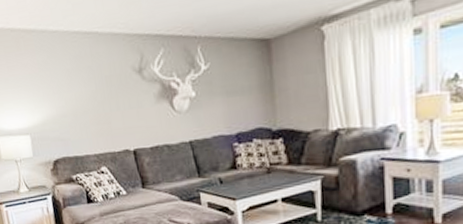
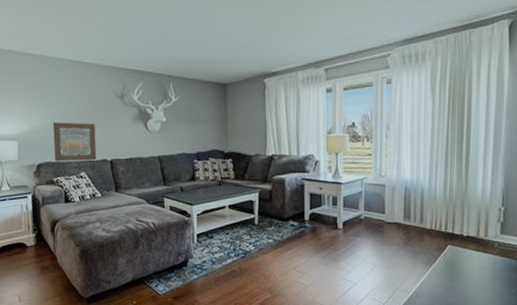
wall art: none [65,107,118,156] -> present [52,122,97,162]

